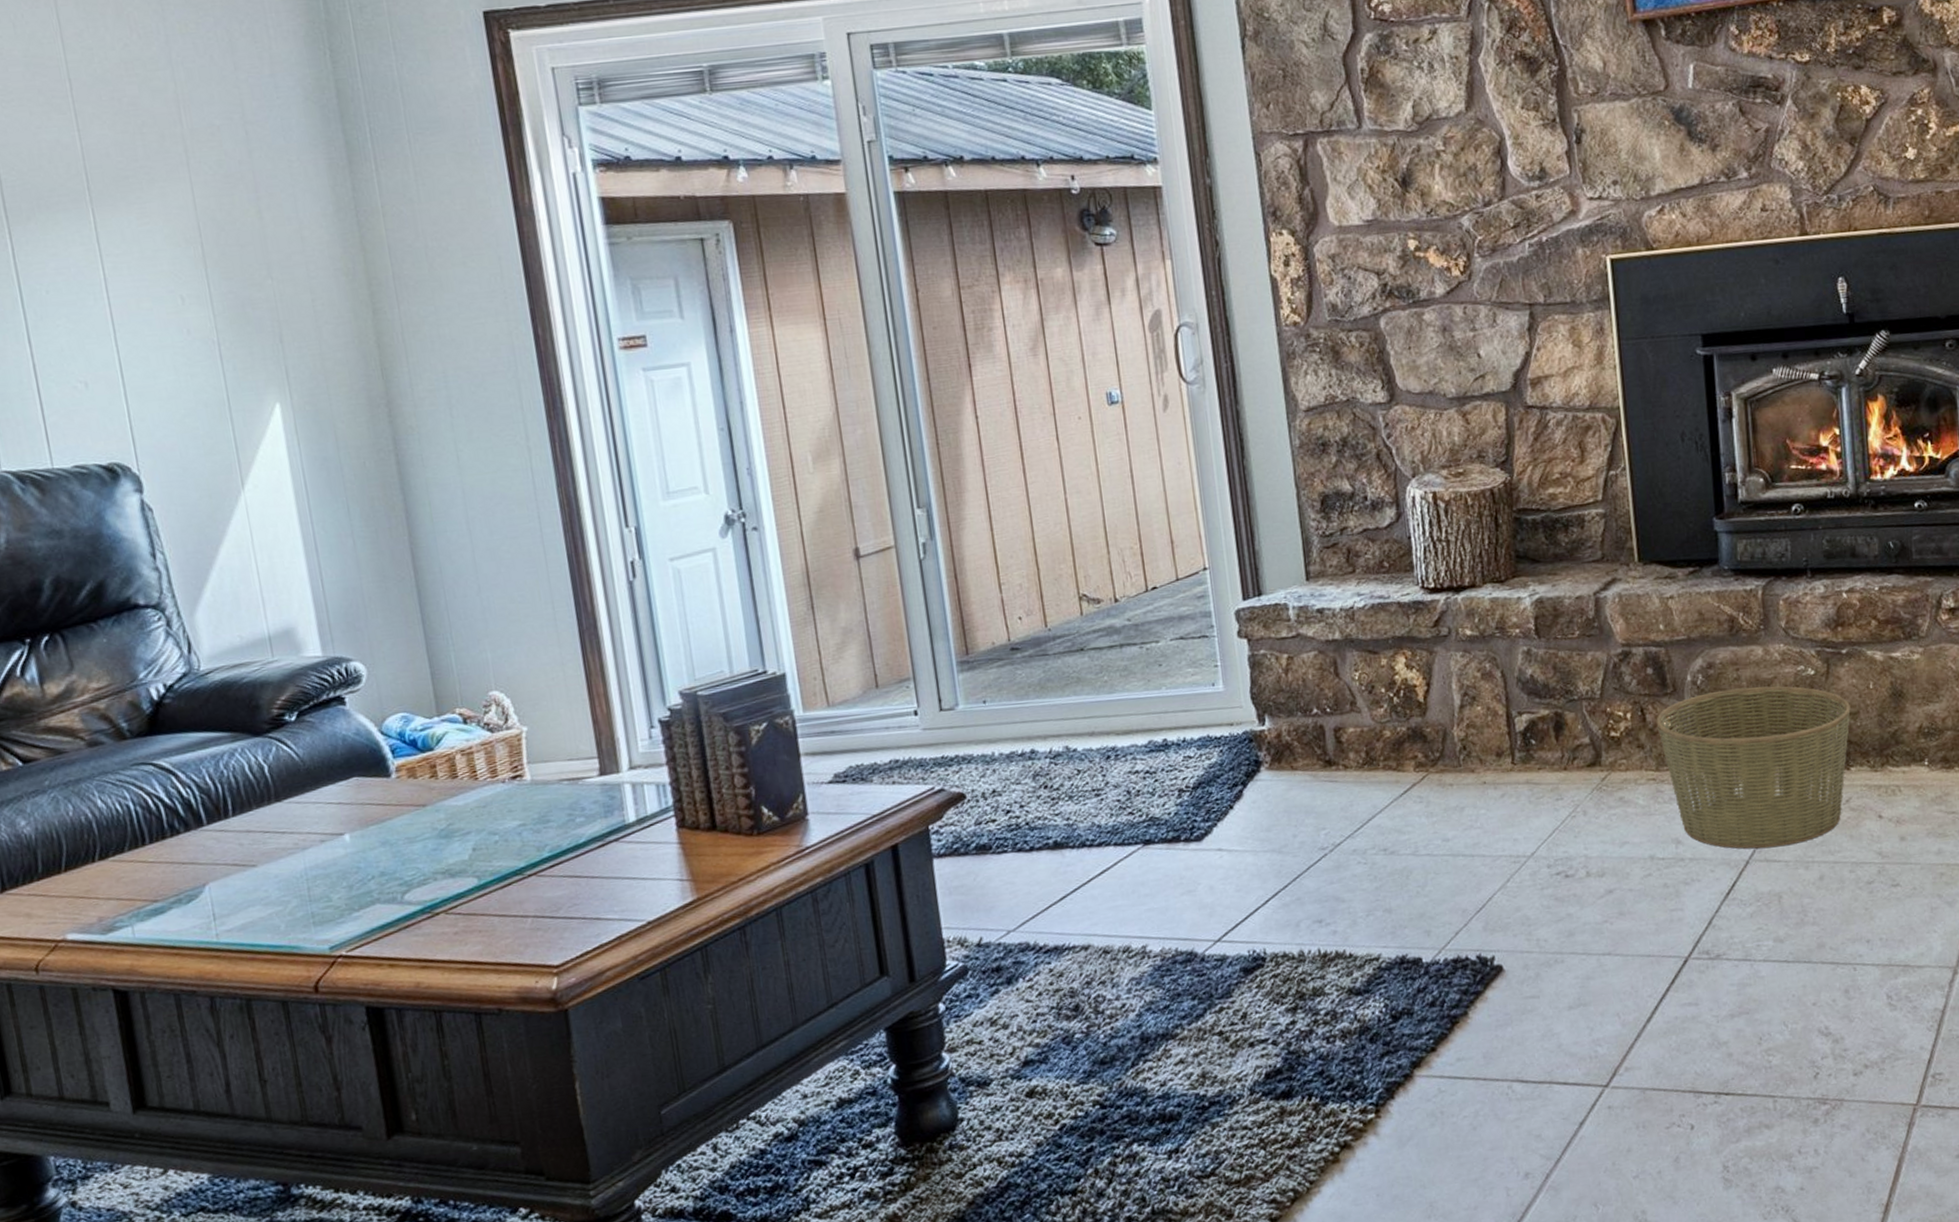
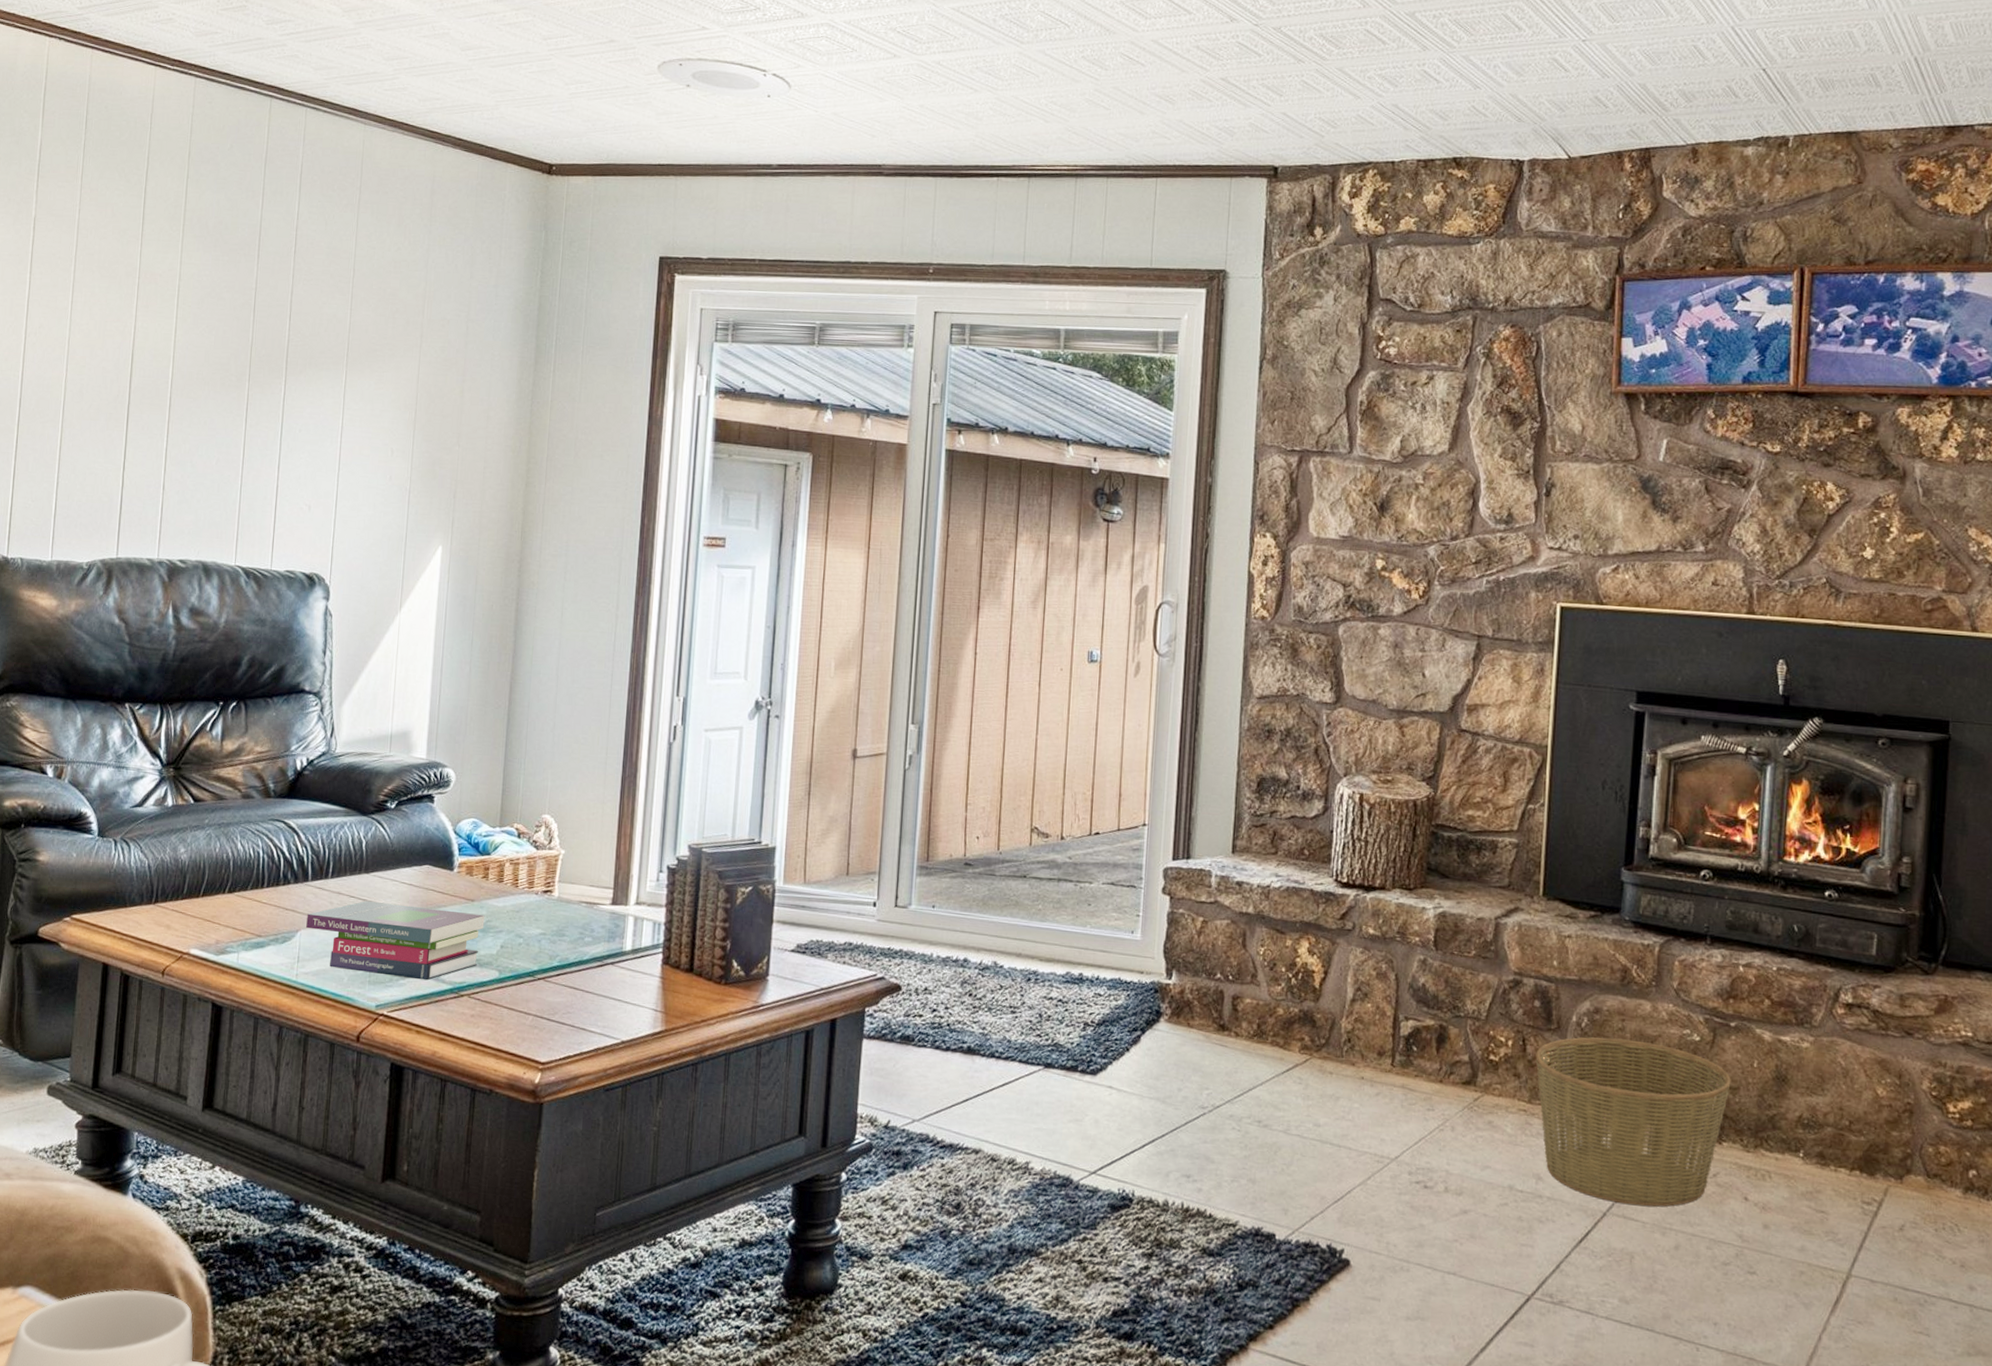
books: none [212,818,448,918] -> present [306,900,485,981]

